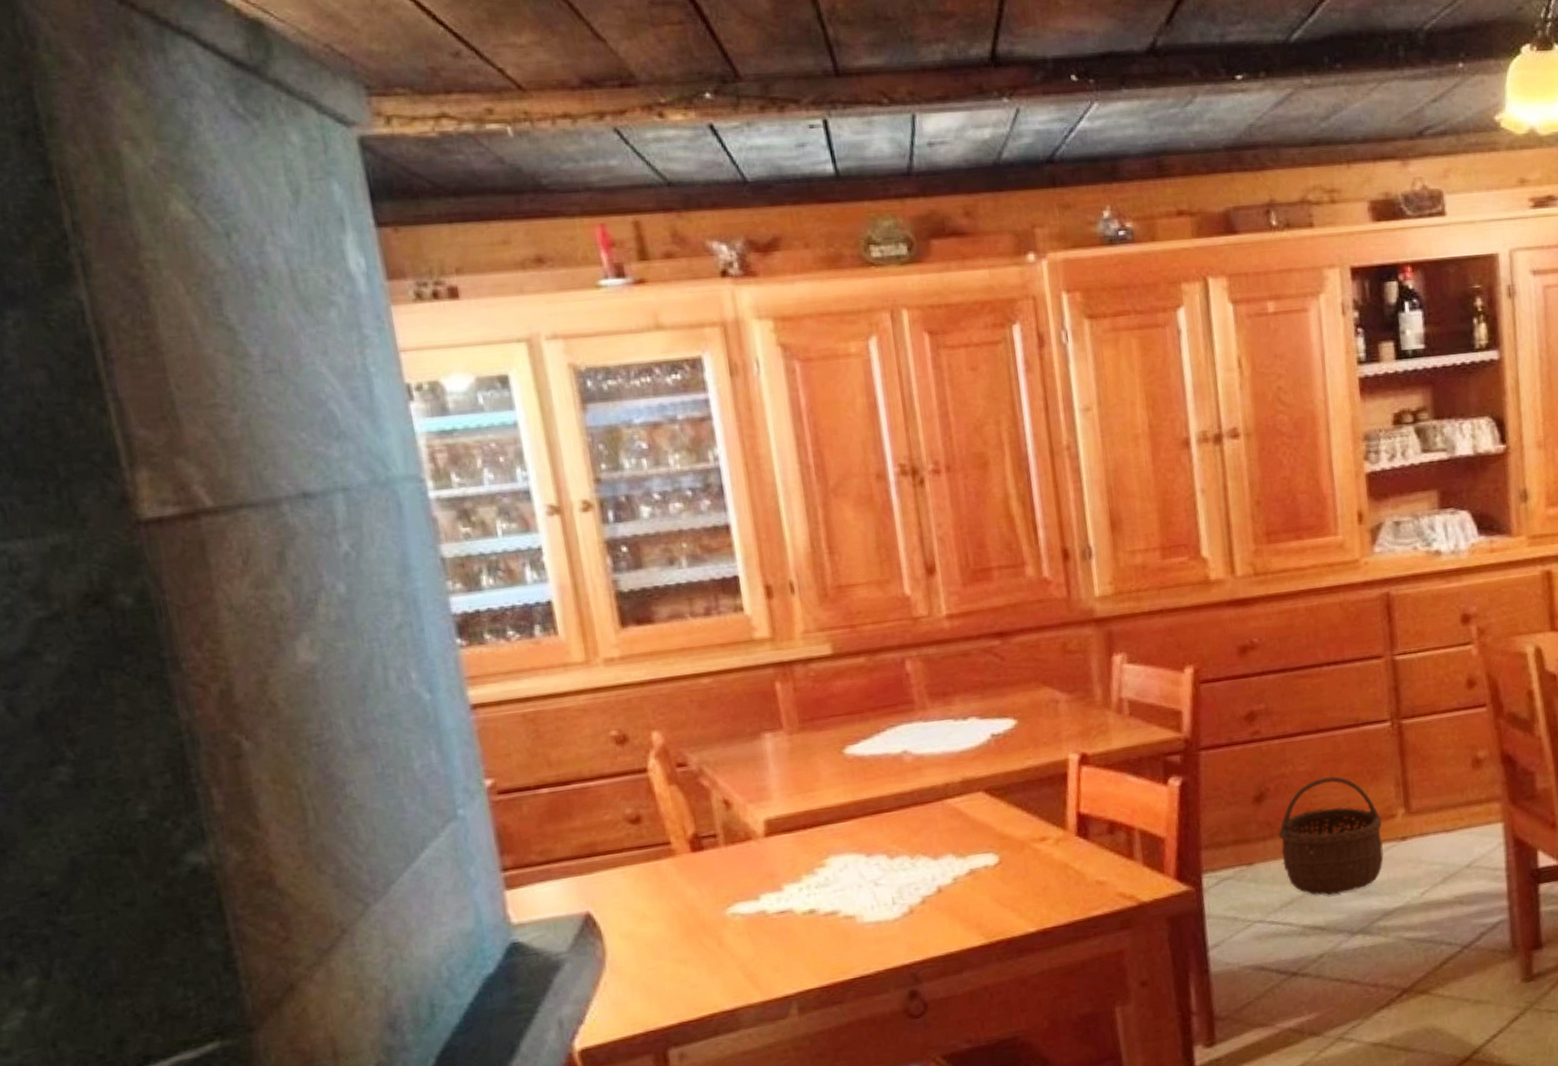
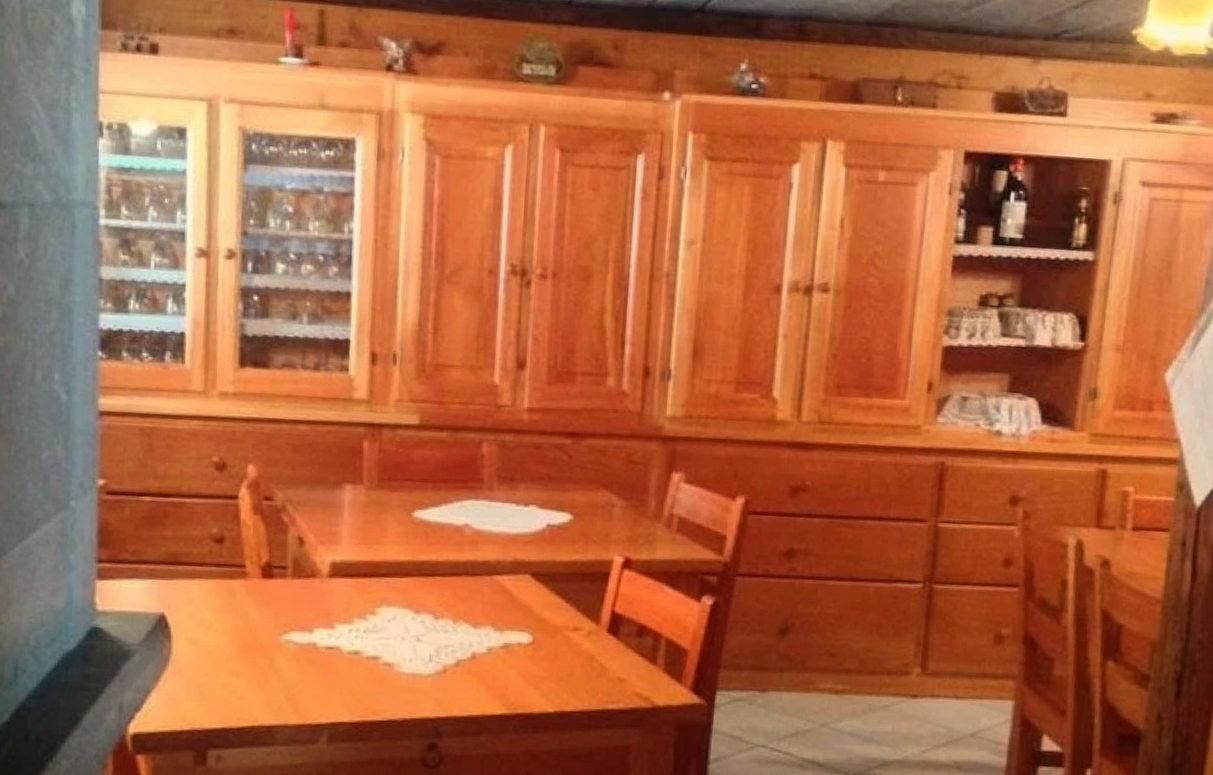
wicker basket: present [1278,775,1384,895] -> none [794,623,897,736]

